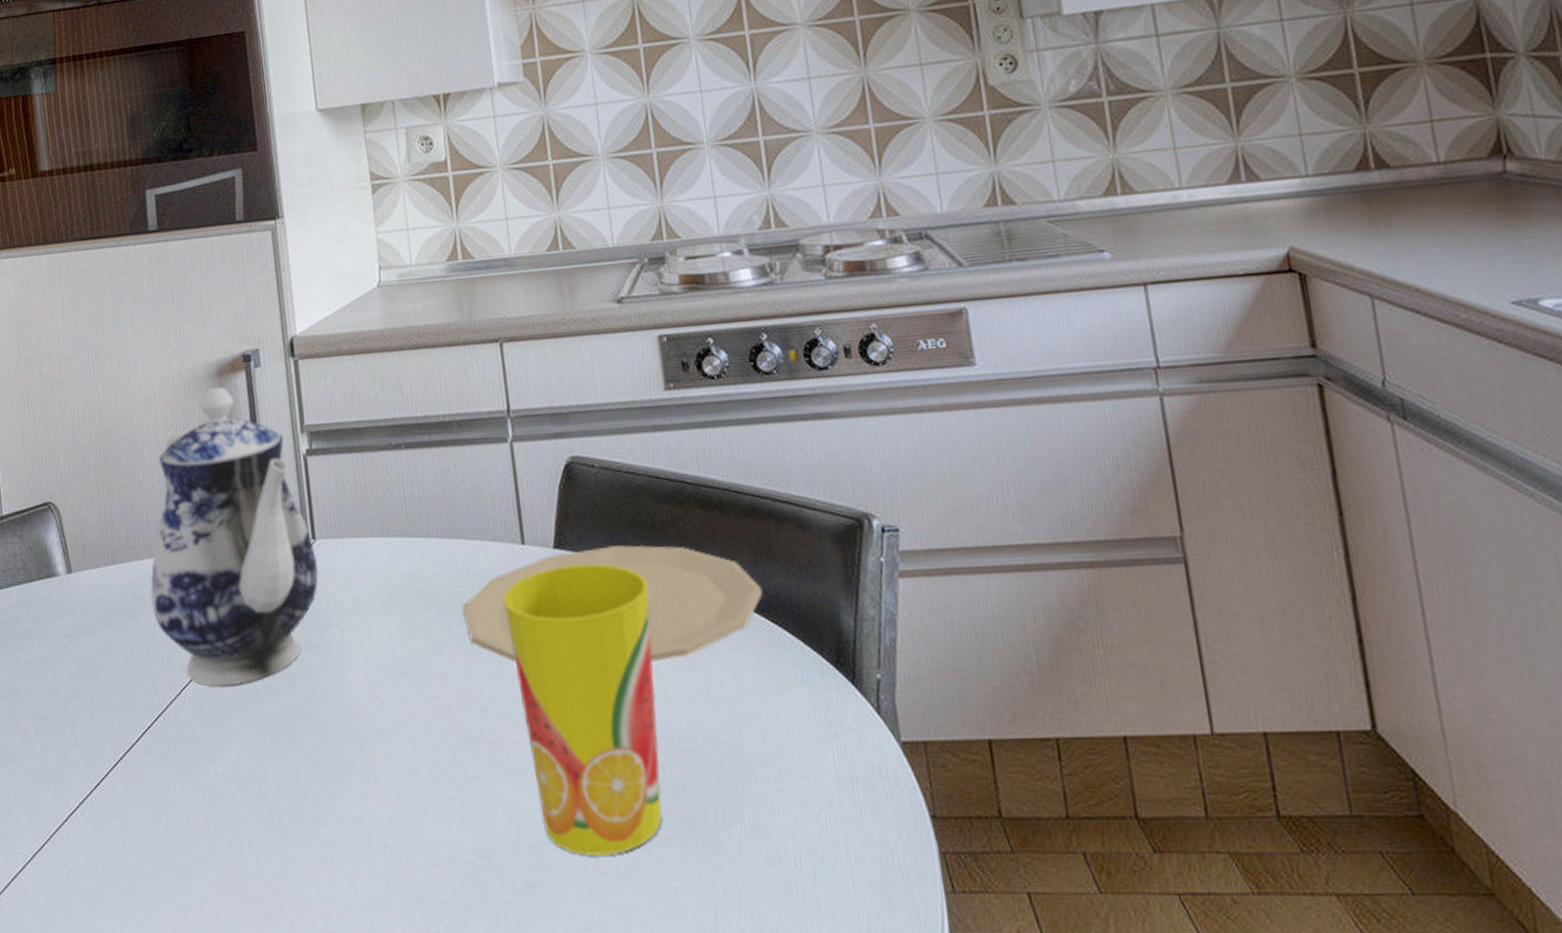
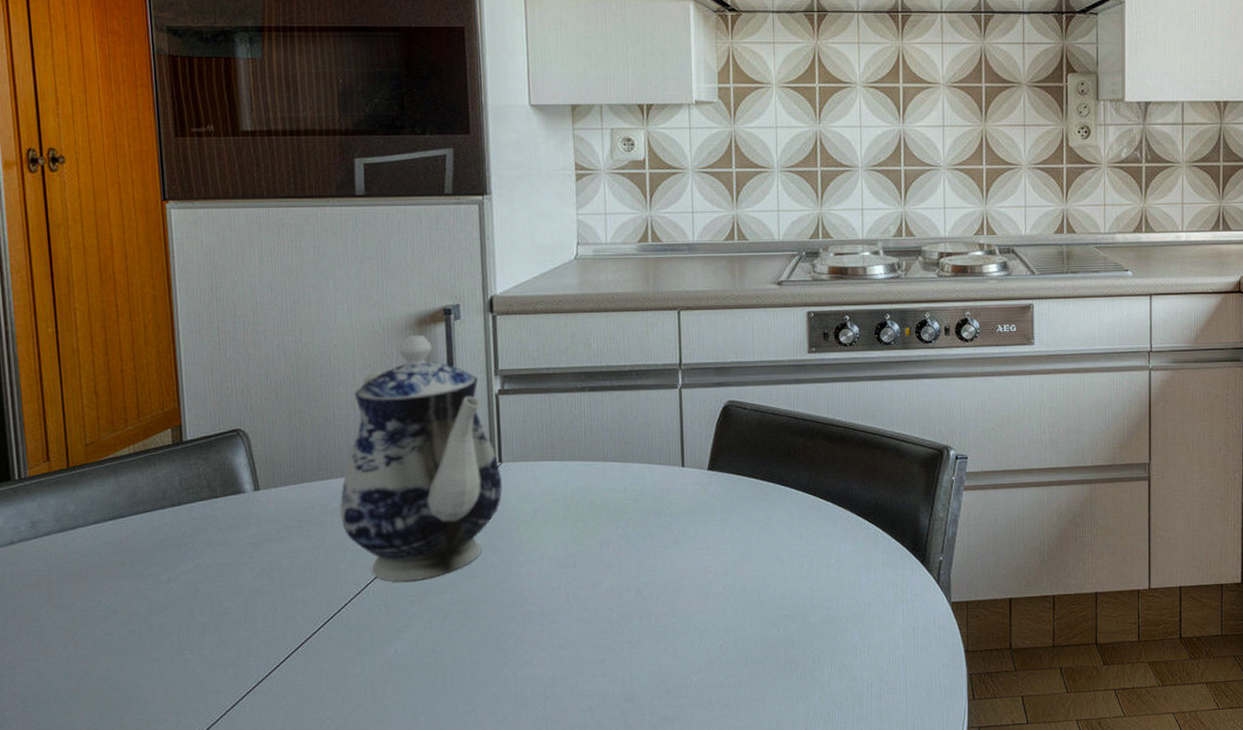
plate: present [463,545,763,663] -> none [628,468,866,556]
cup: present [503,563,662,857] -> none [662,481,780,694]

